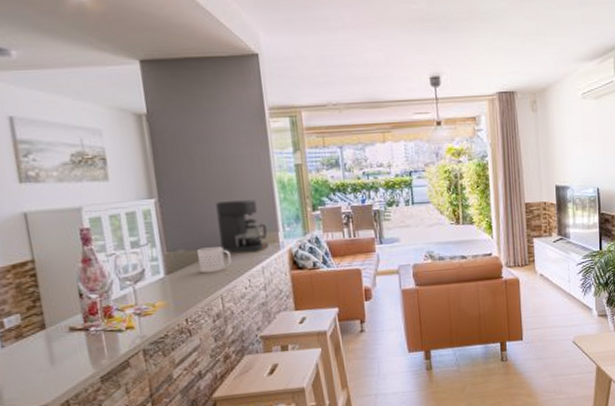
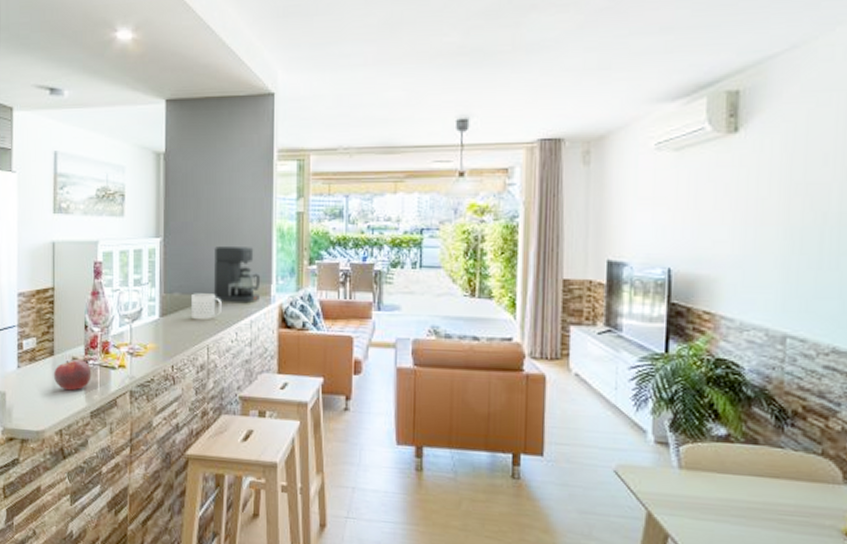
fruit: none [48,327,96,361] -> present [53,358,92,391]

